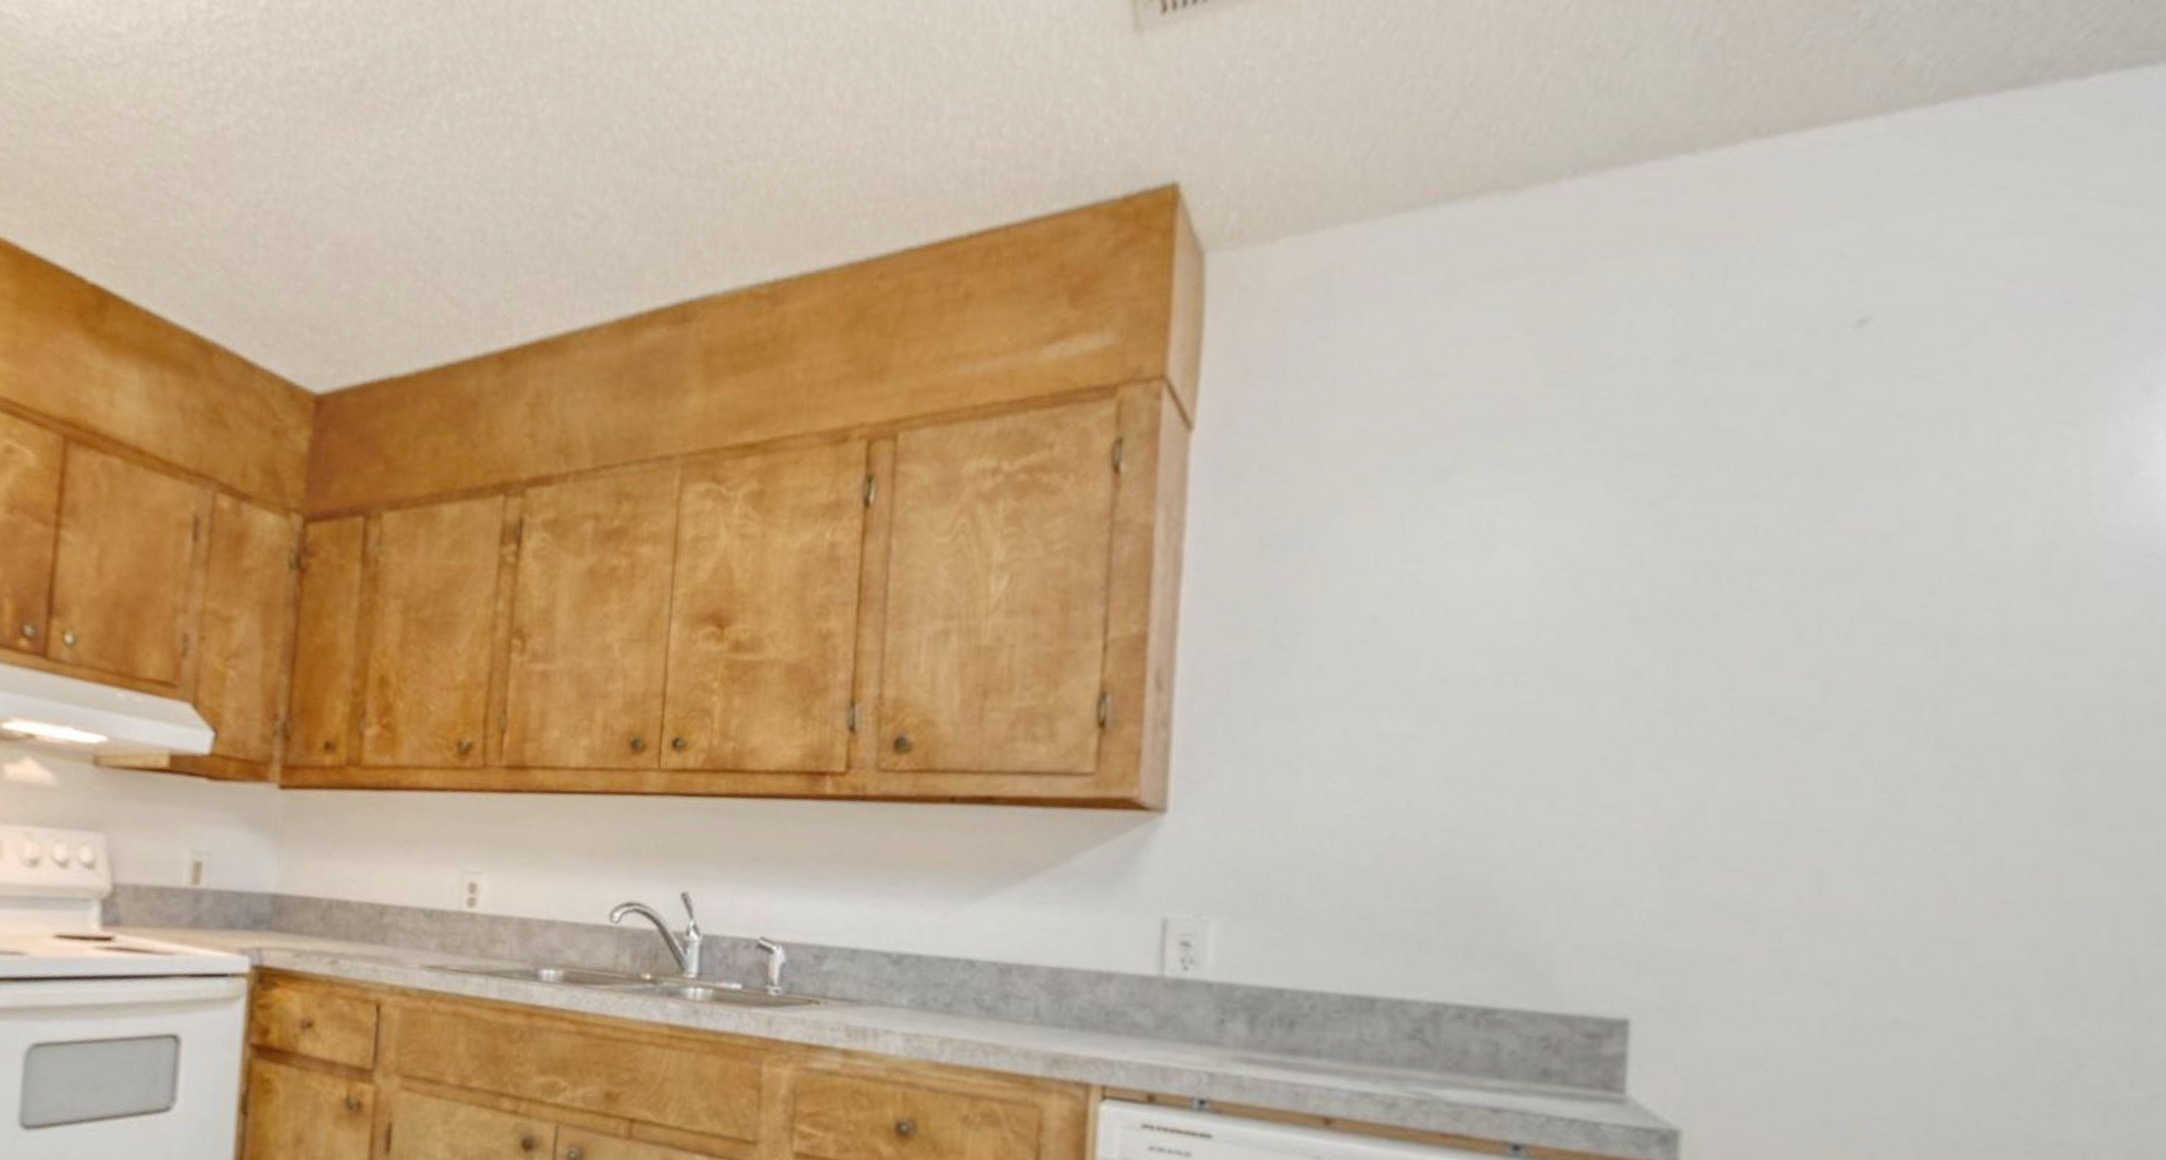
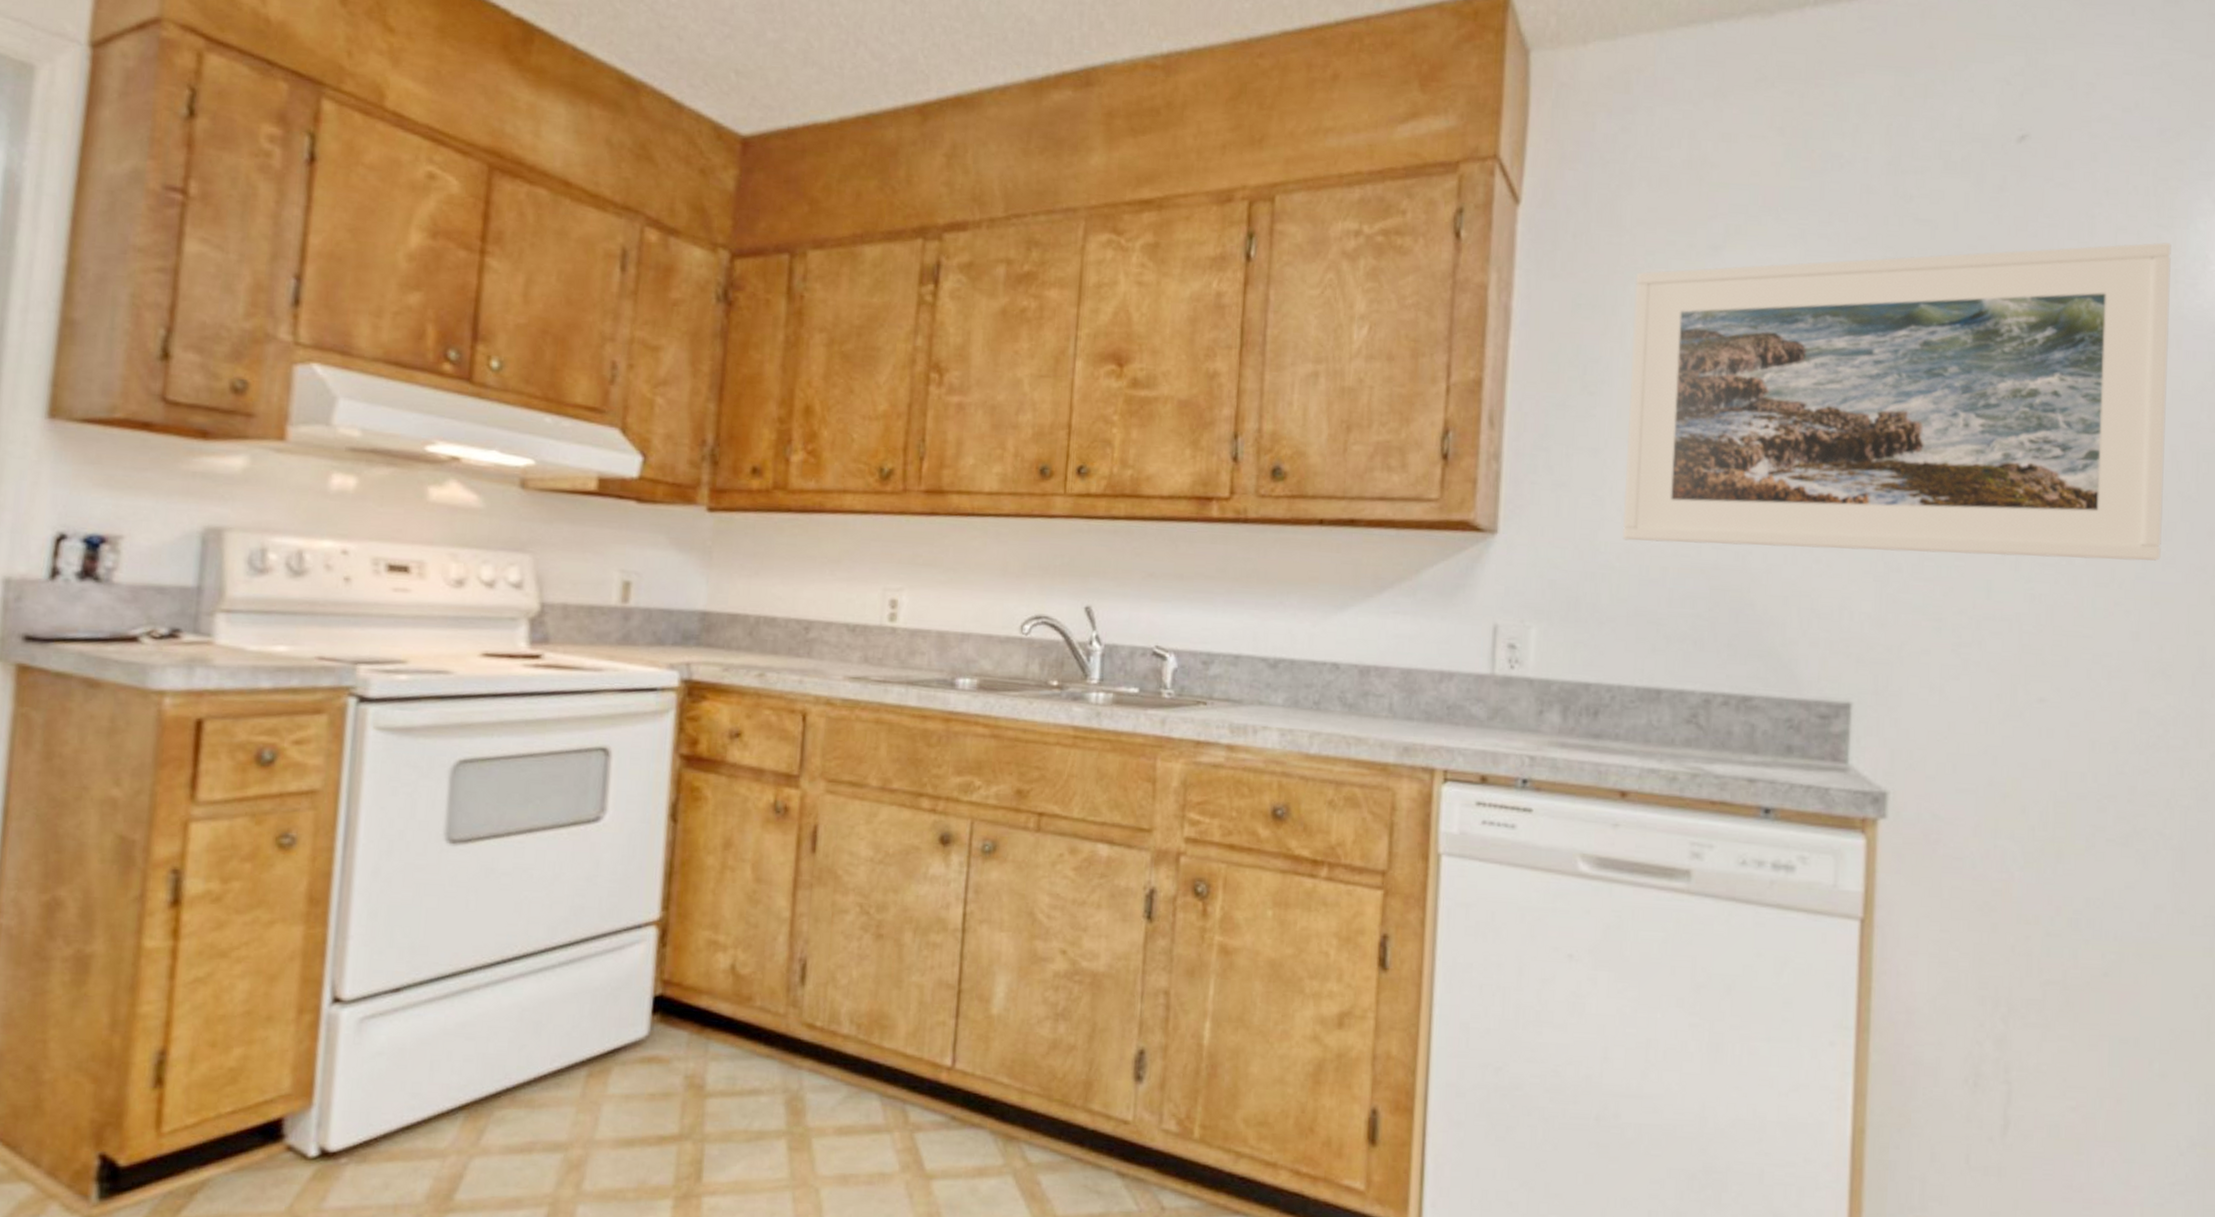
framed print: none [1324,442,2081,848] -> present [1622,241,2171,561]

